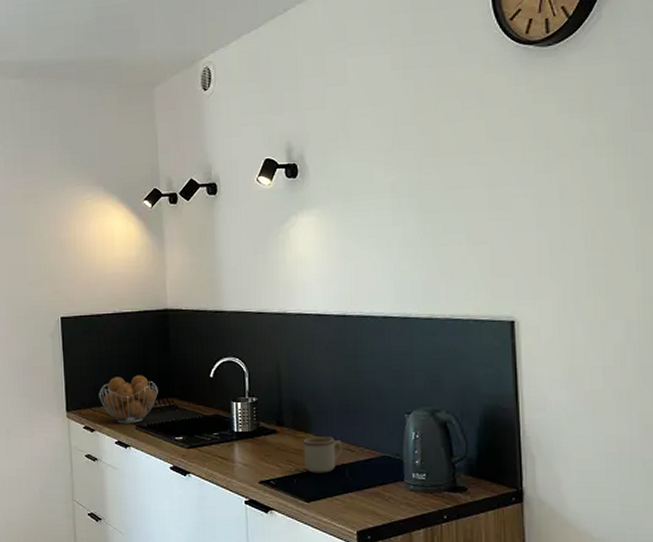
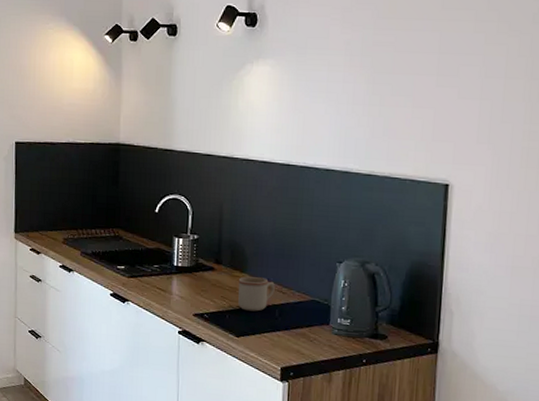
fruit basket: present [99,375,158,423] -> none [47,204,104,250]

